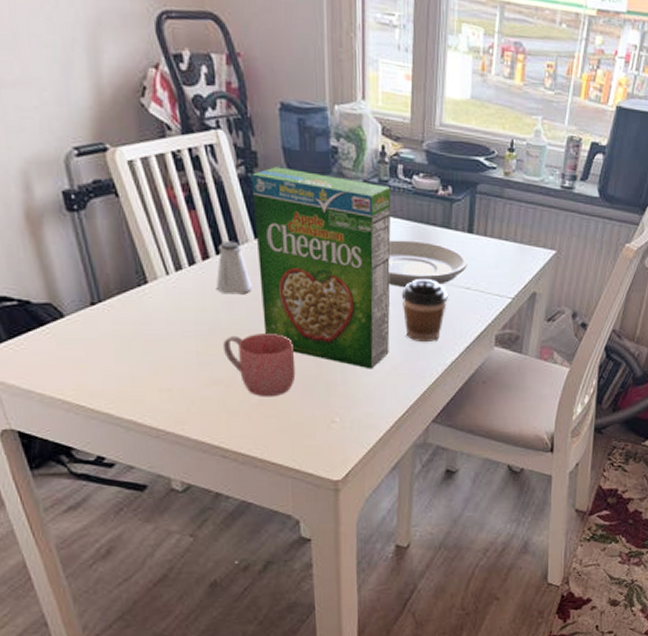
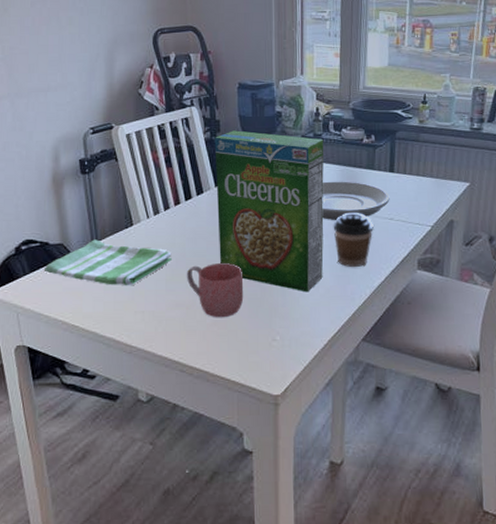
dish towel: none [27,299,203,357] -> present [43,239,172,285]
saltshaker: present [215,240,252,295] -> none [183,189,211,232]

